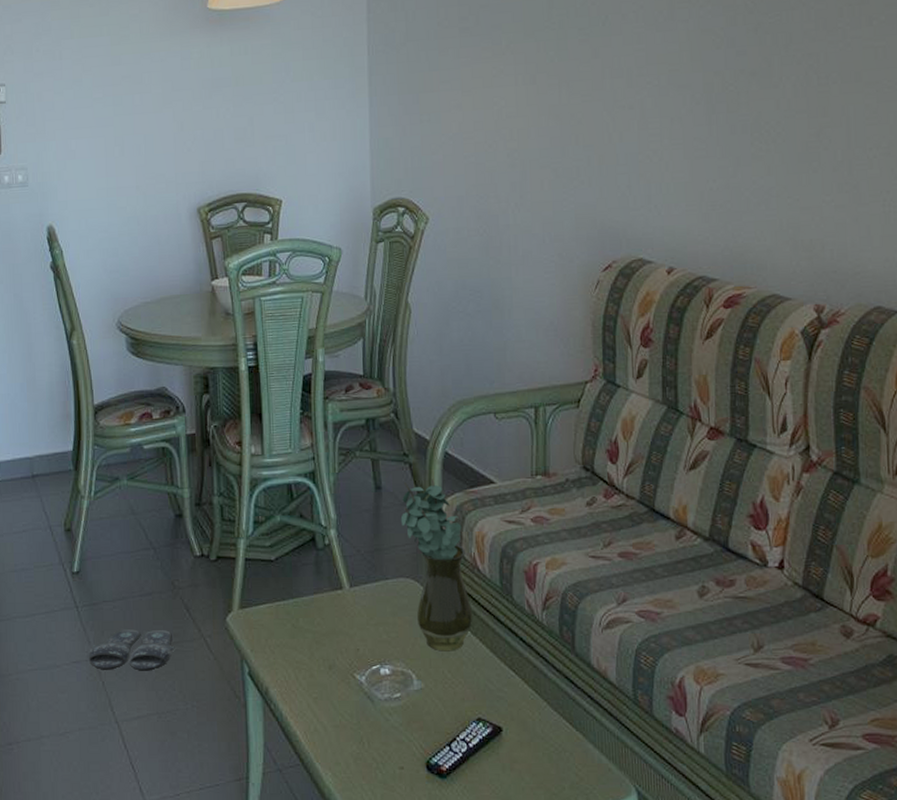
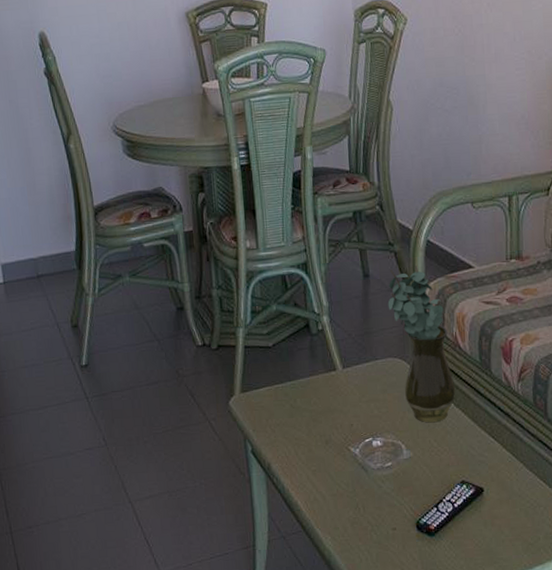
slippers: present [89,629,175,671] -> none [101,415,182,455]

